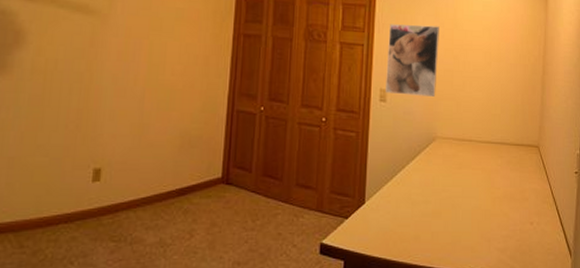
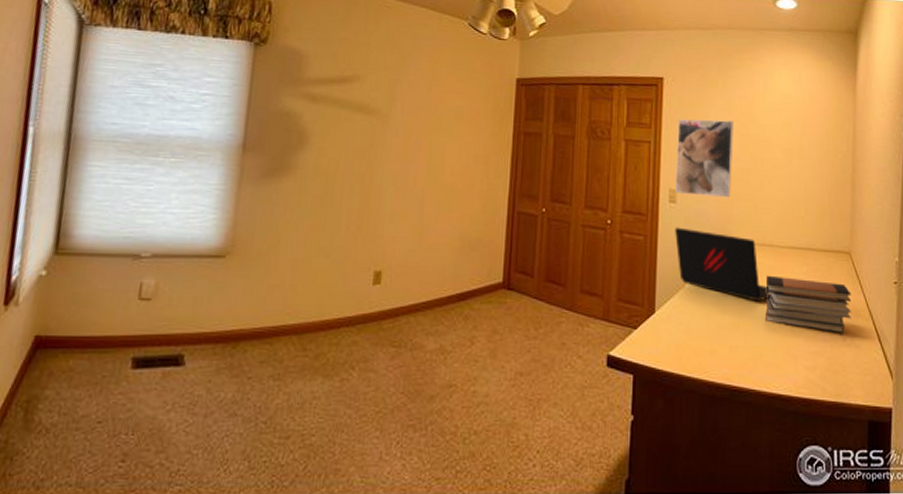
laptop: none [384,124,469,191] -> present [675,227,771,302]
book stack: none [463,167,539,219] -> present [764,275,852,334]

